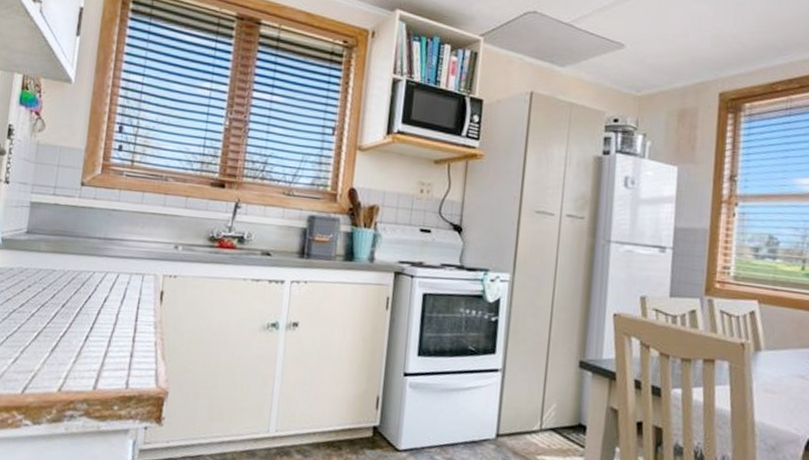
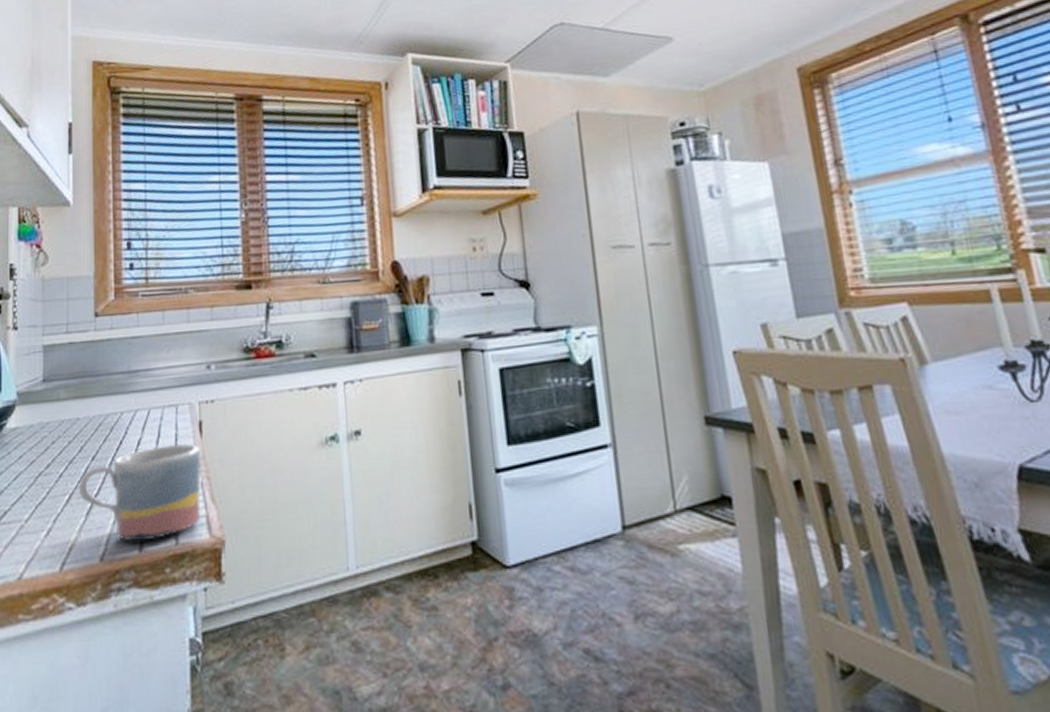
mug: none [46,305,159,382] -> present [78,444,201,542]

